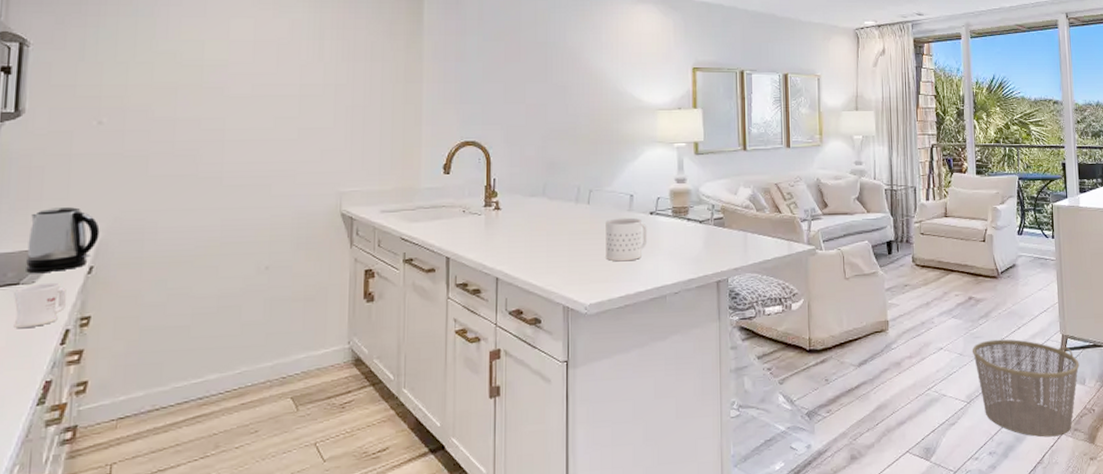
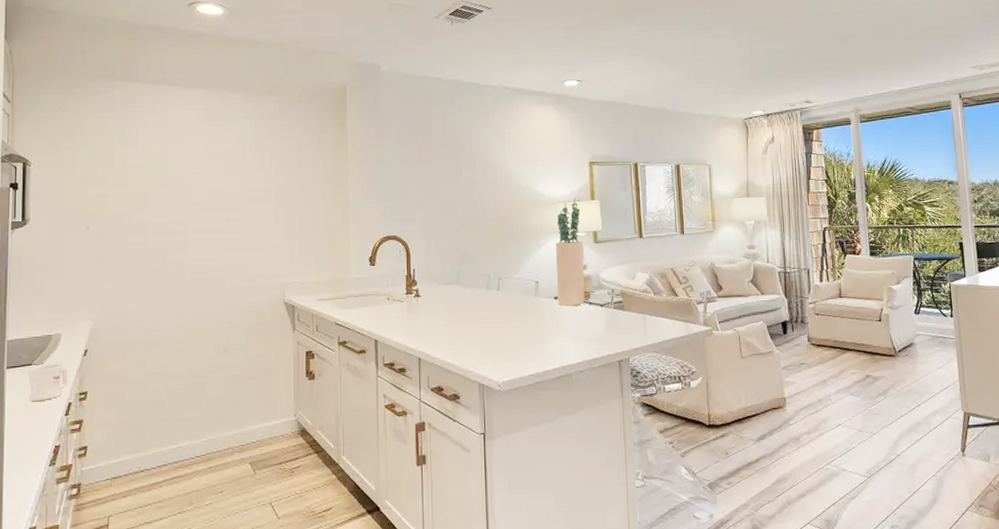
kettle: present [26,206,100,273] -> none [36,299,91,355]
mug: present [606,217,648,262] -> none [514,302,553,343]
vase: none [652,105,684,223] -> present [555,198,585,307]
basket: present [972,339,1080,437] -> none [870,416,983,513]

